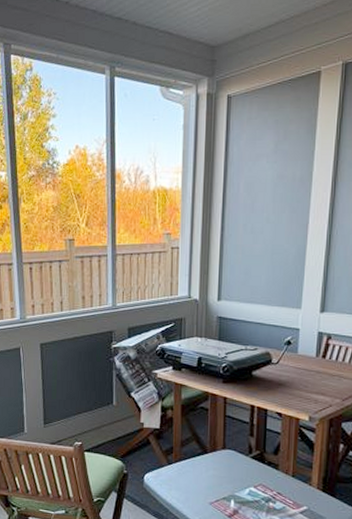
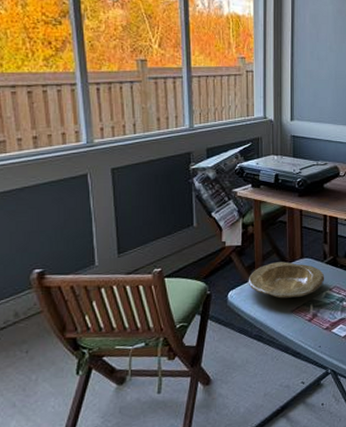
plate: none [165,450,249,490] -> present [248,261,325,299]

